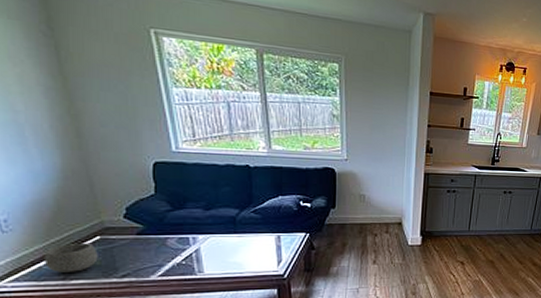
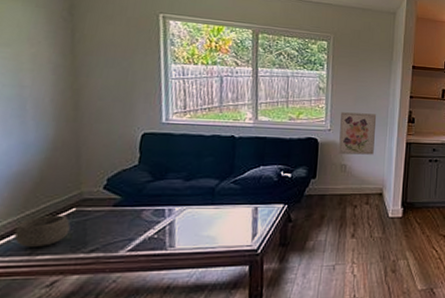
wall art: none [357,141,394,185] -> present [338,112,377,155]

